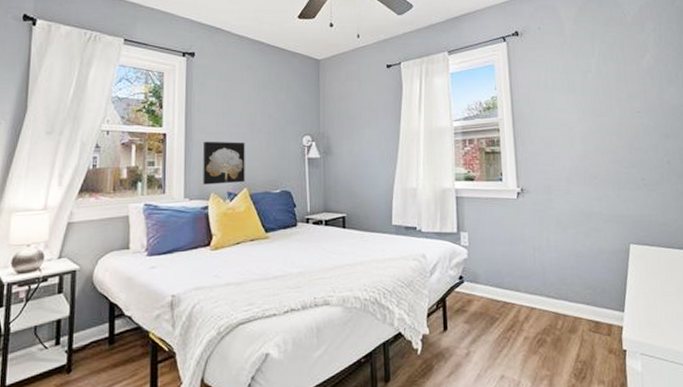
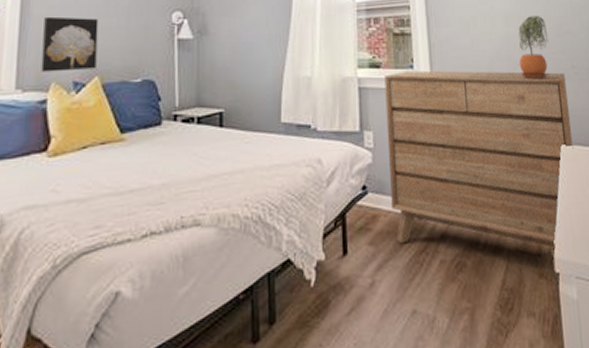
dresser: none [478,182,642,330] -> present [384,70,574,248]
potted plant: none [594,136,621,190] -> present [518,16,549,80]

